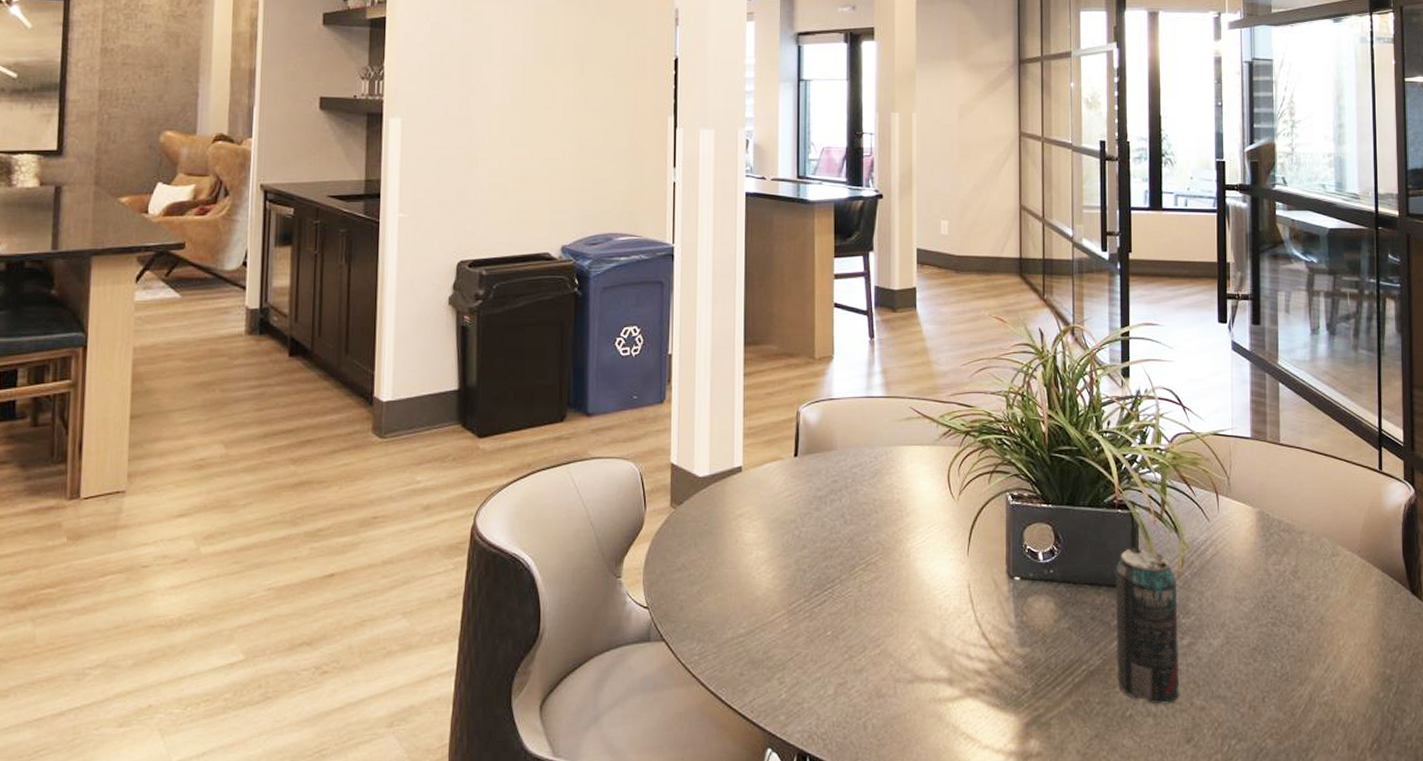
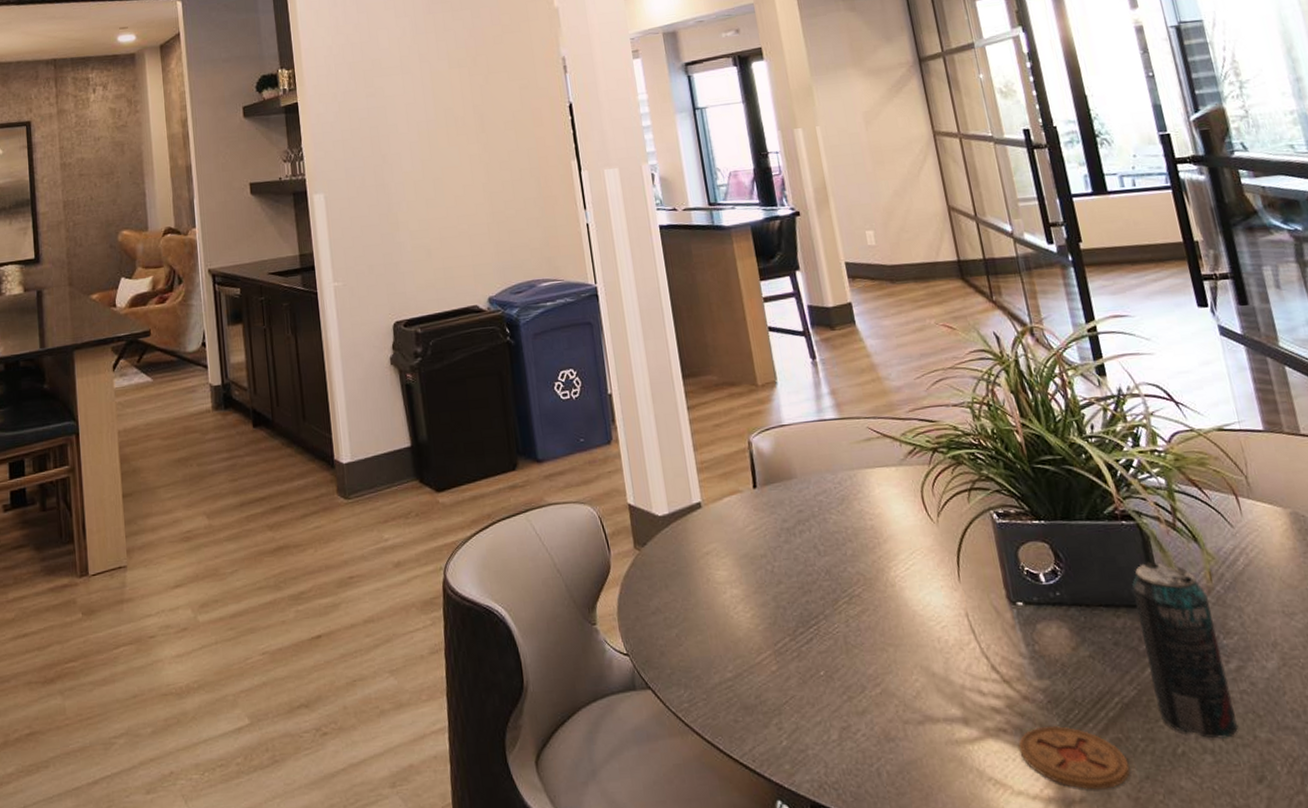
coaster: none [993,688,1084,746] -> present [1018,725,1131,790]

